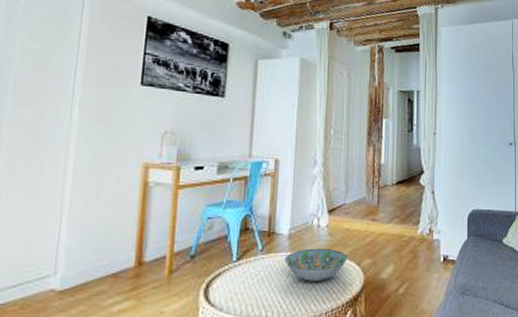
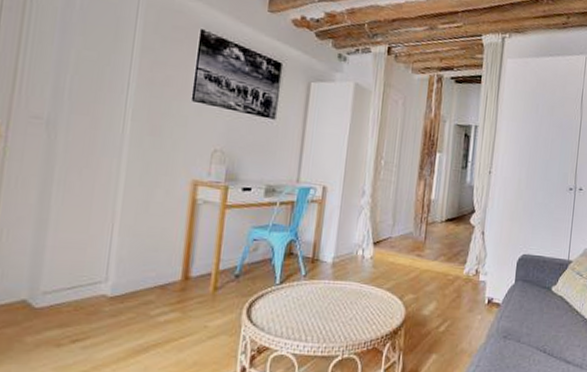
decorative bowl: present [284,248,348,281] -> none [326,278,390,311]

